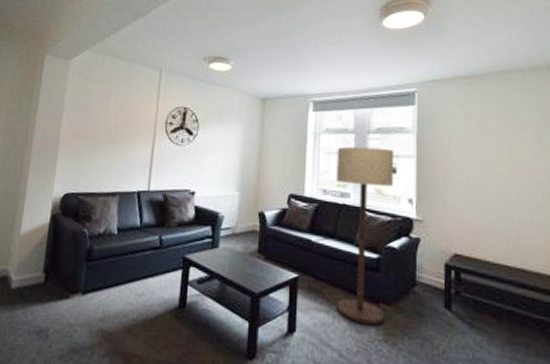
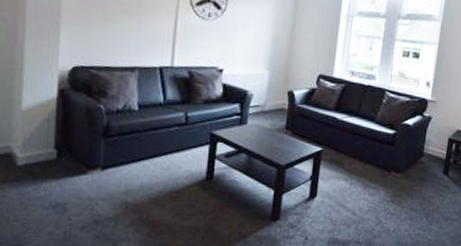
floor lamp: present [336,146,395,325] -> none [354,30,420,189]

